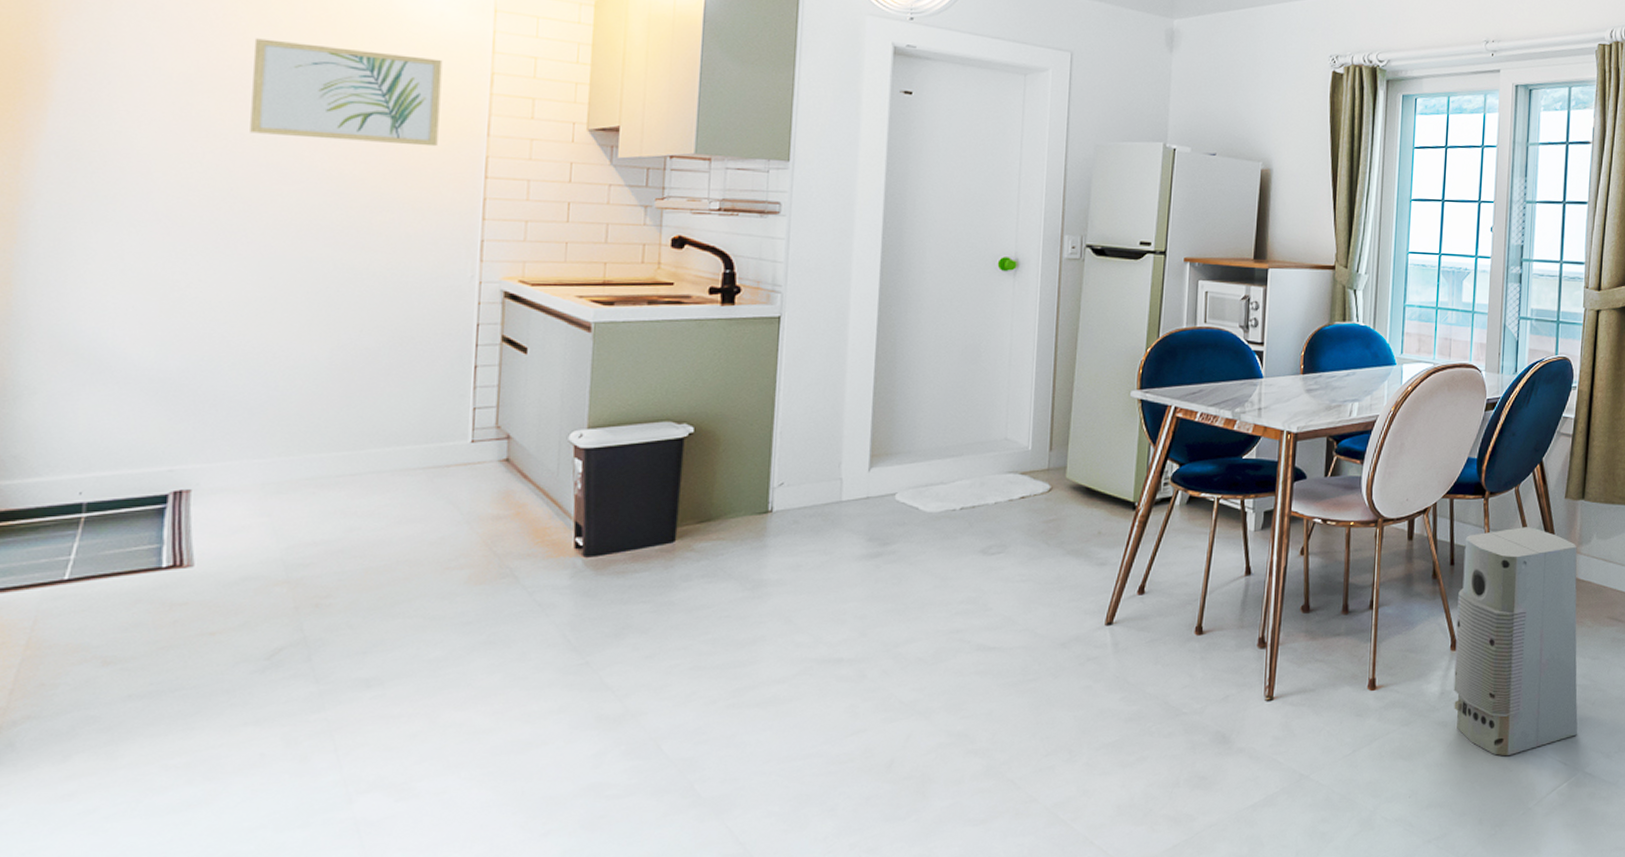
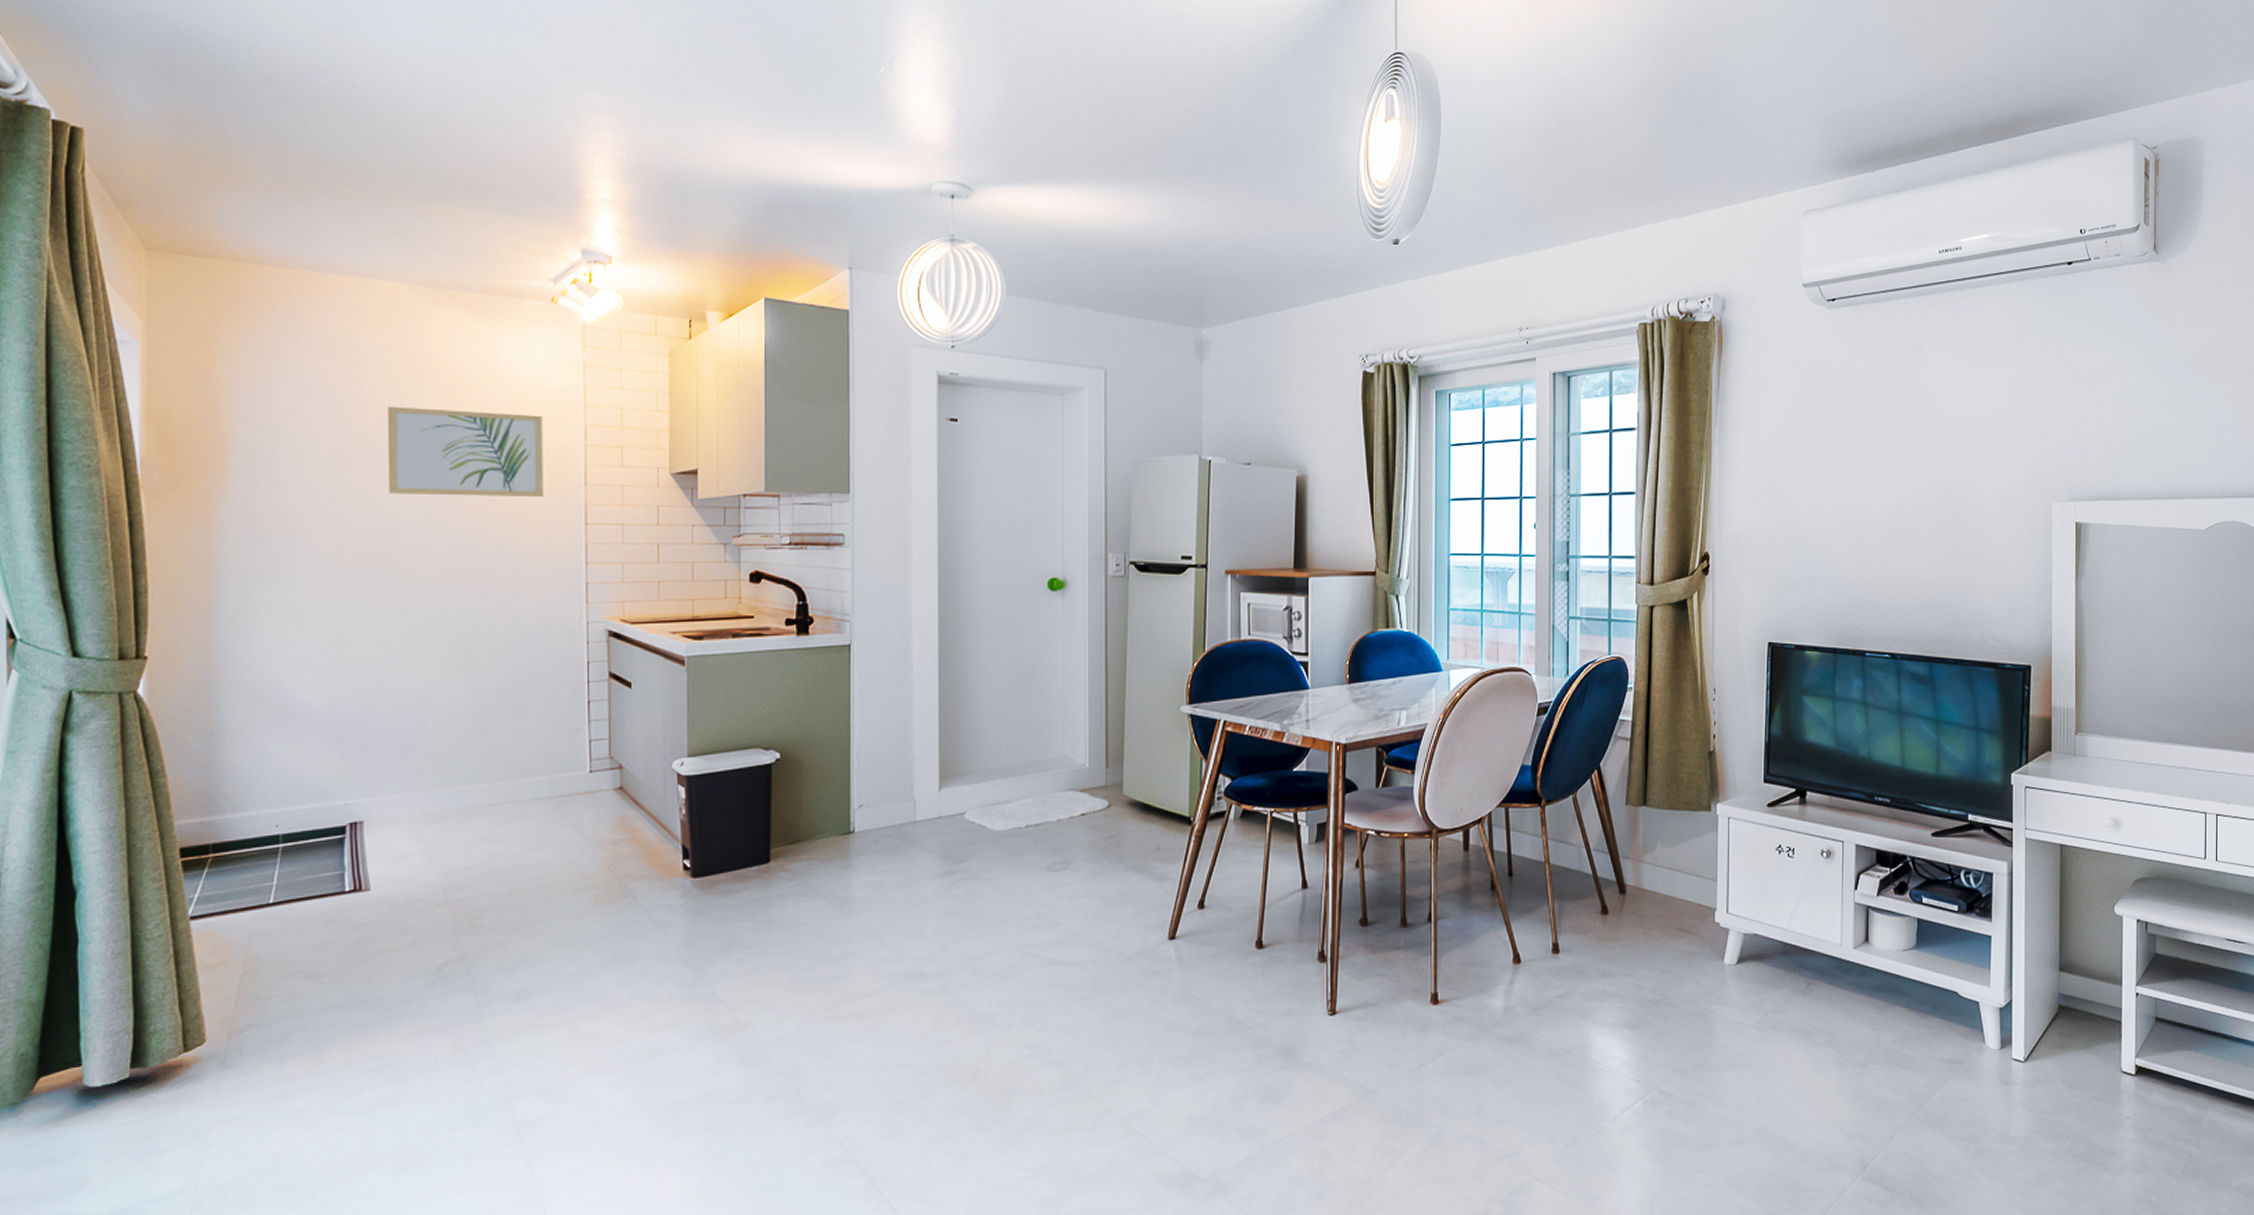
air purifier: present [1453,527,1578,756] -> none [1518,836,1650,1073]

